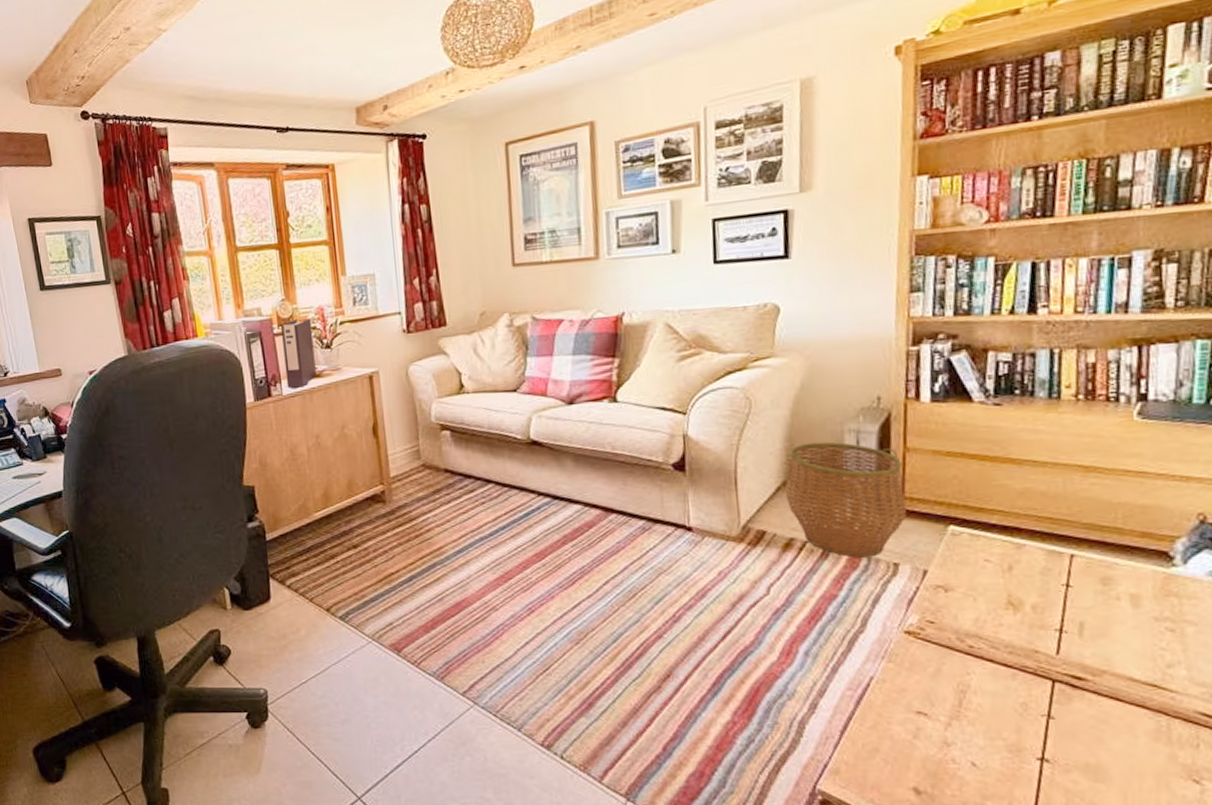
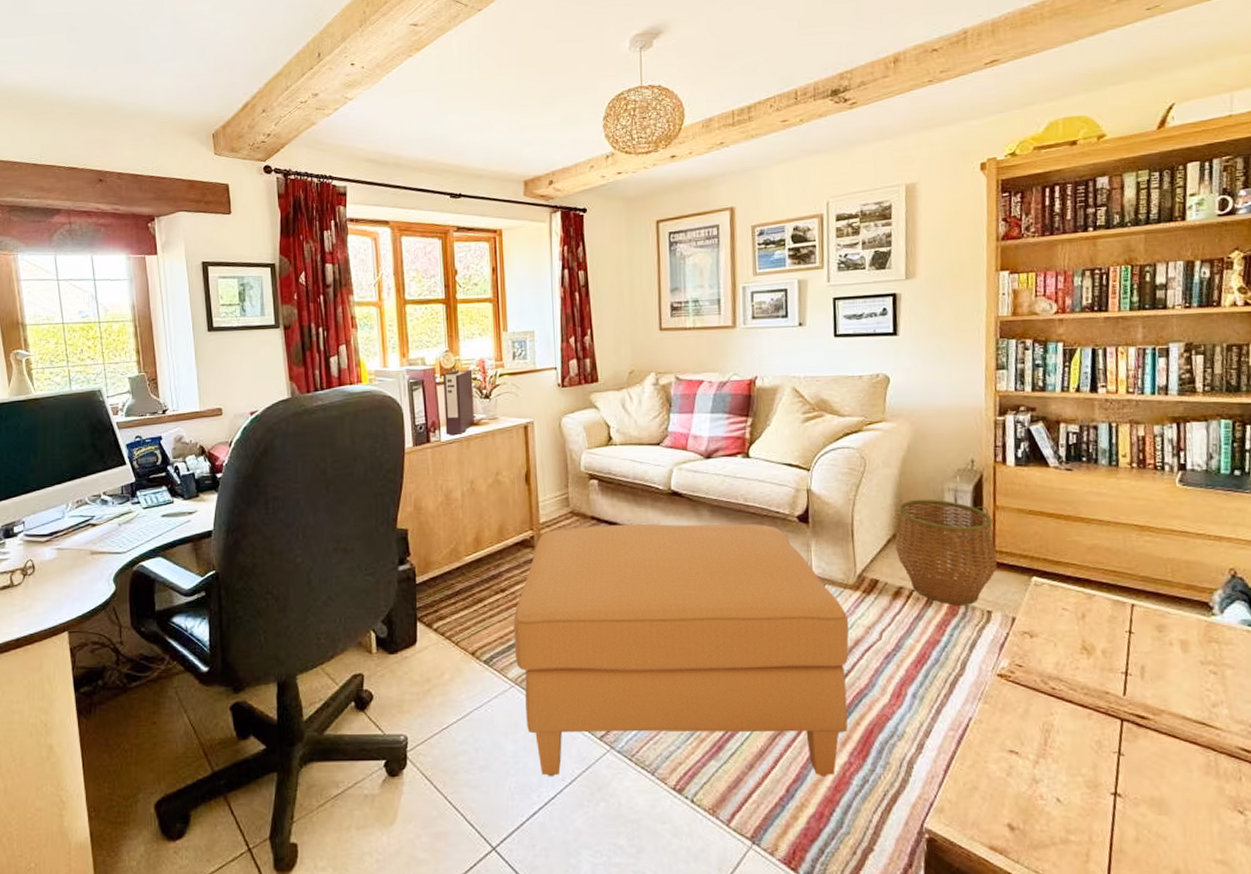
ottoman: none [367,473,733,735] -> present [513,523,850,777]

